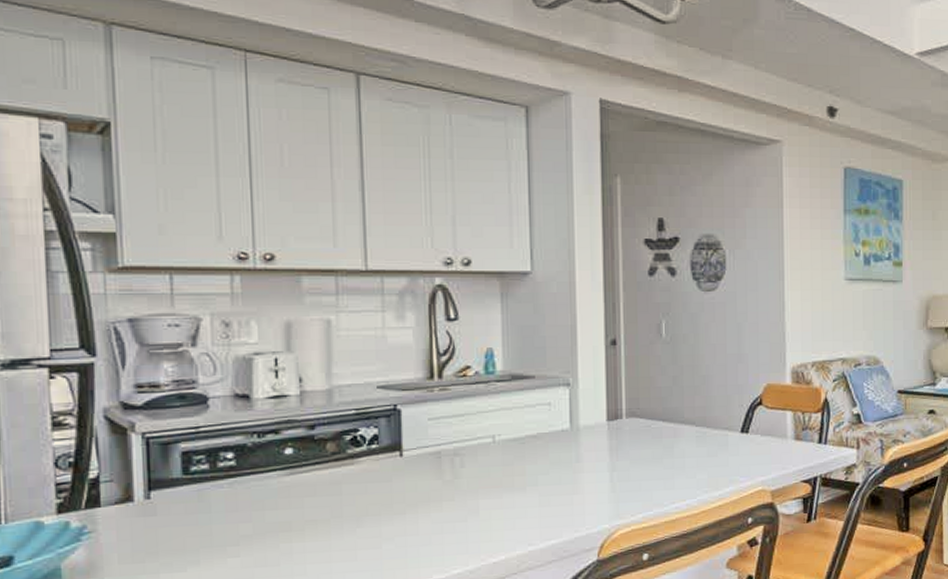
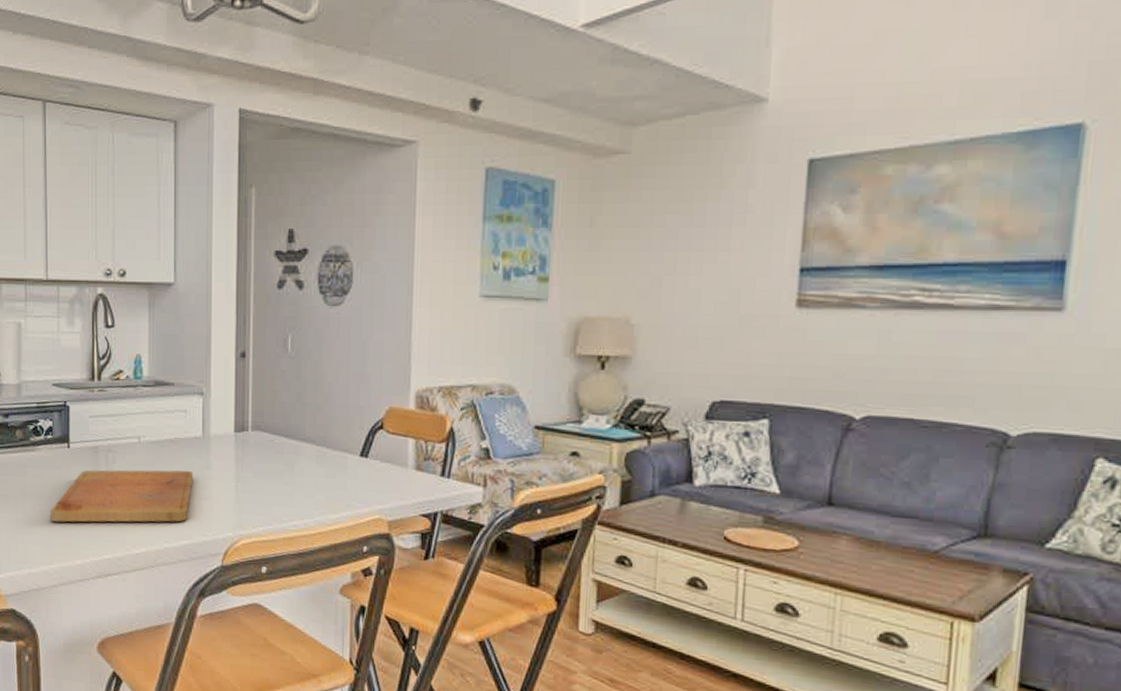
cutting board: none [377,465,561,542] -> present [50,470,193,523]

